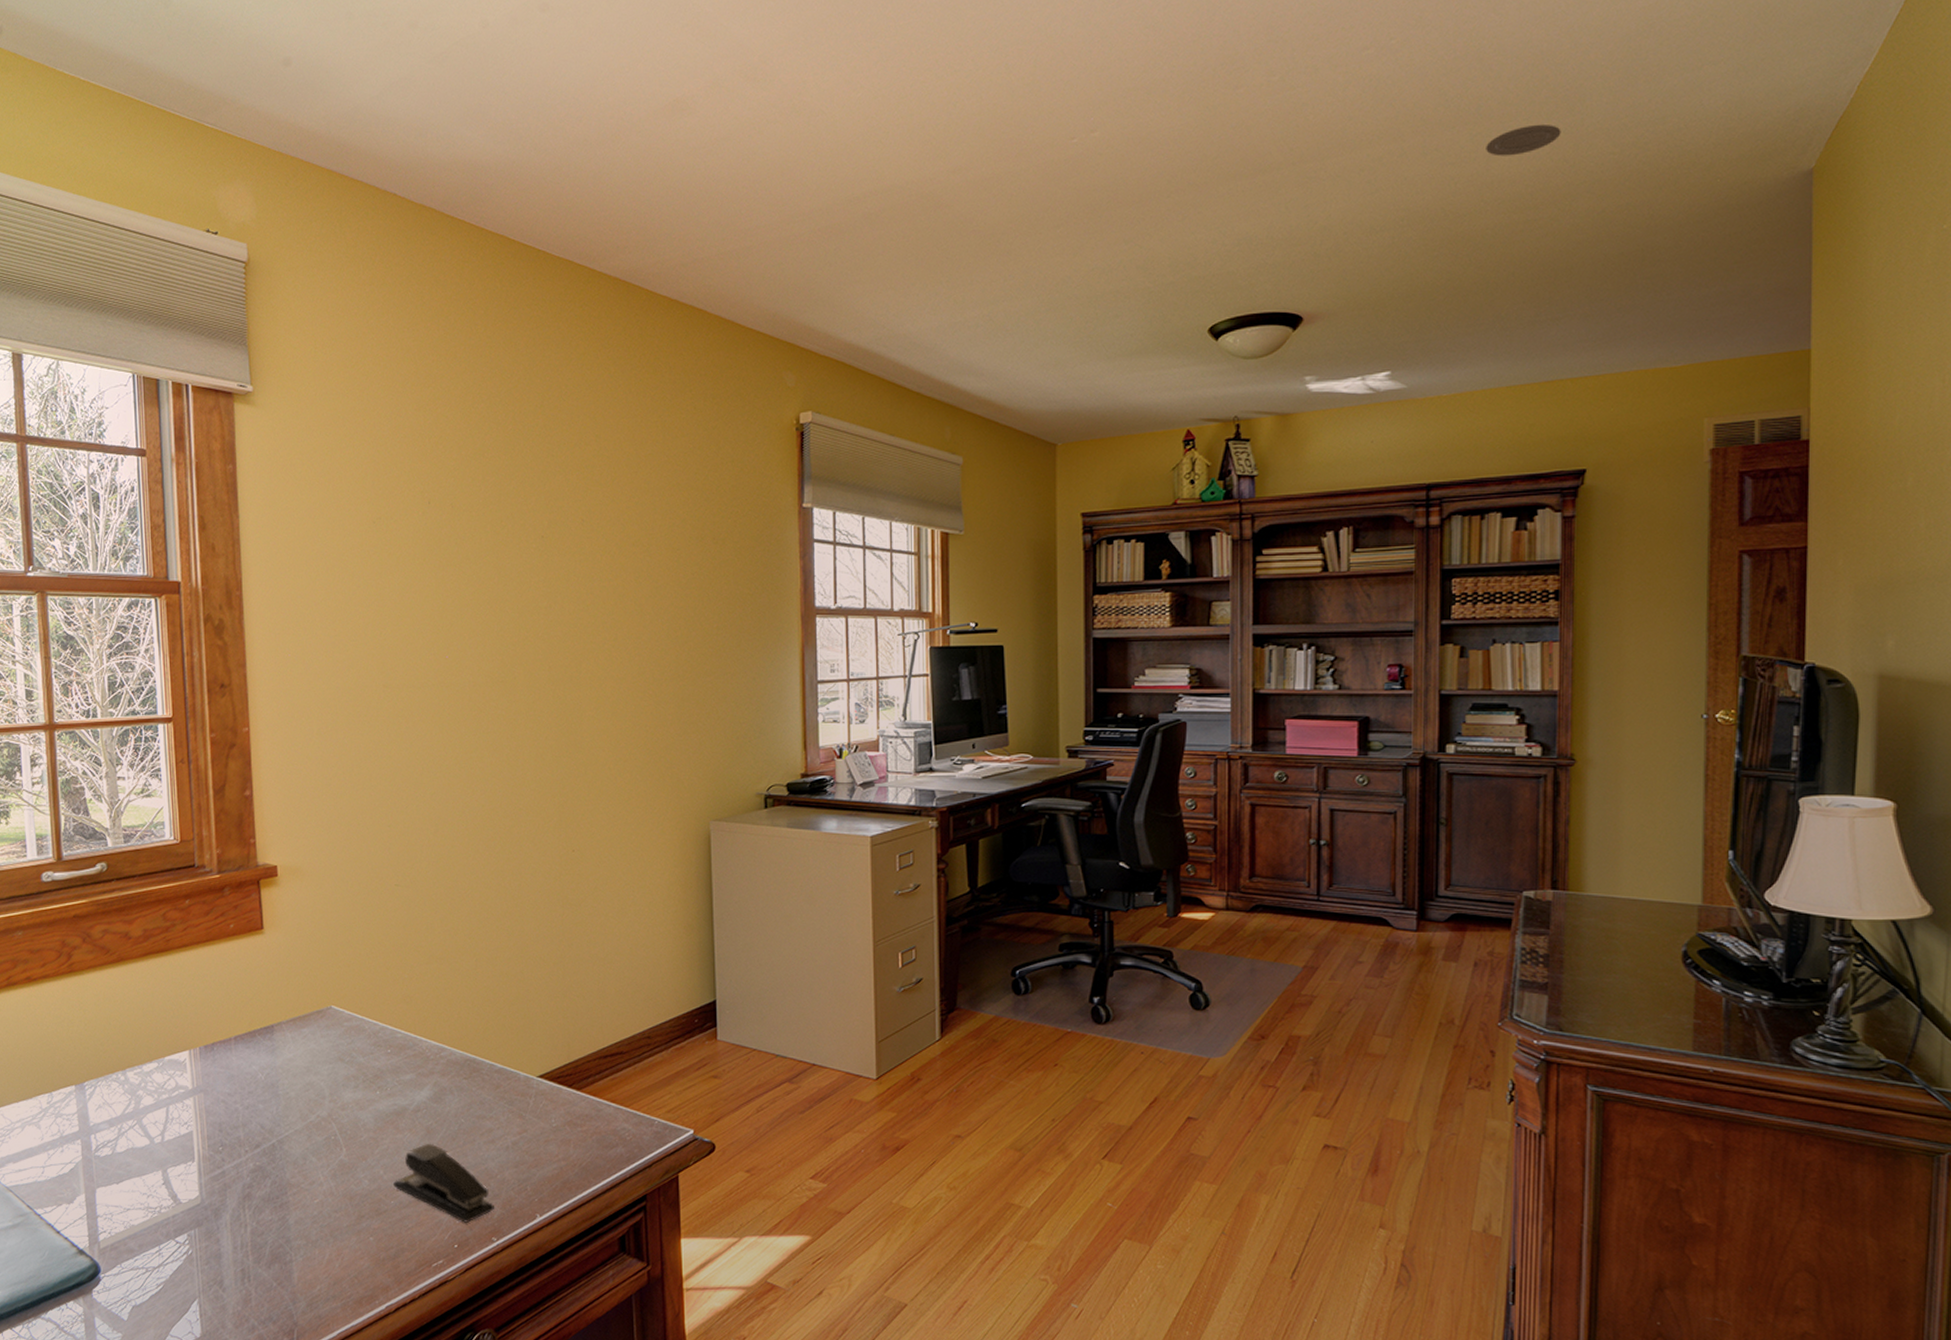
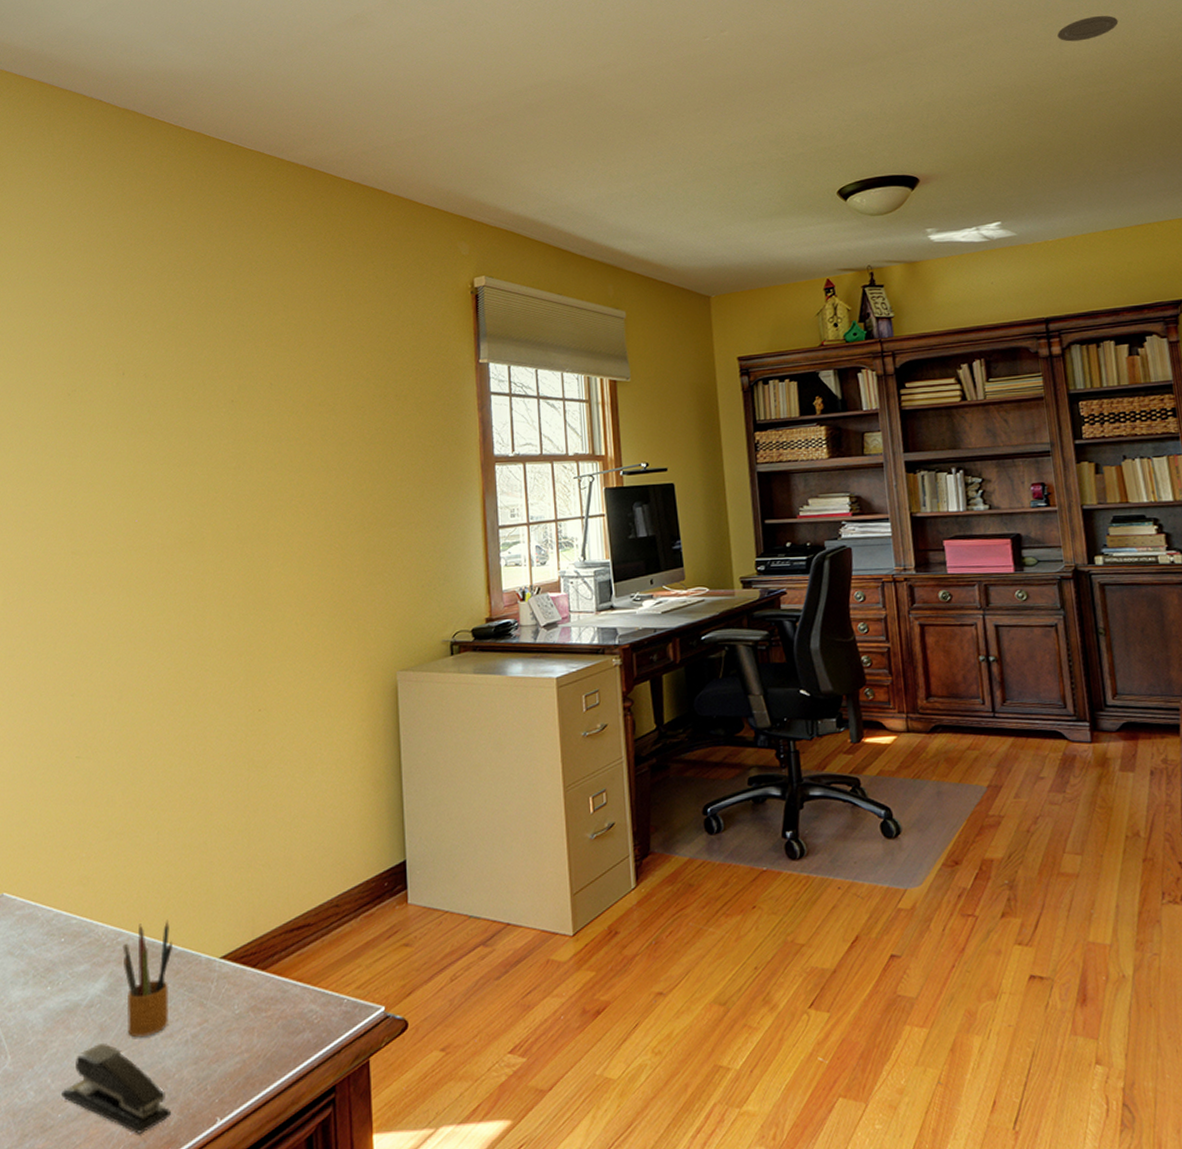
pencil box: none [445,1039,493,1141] -> present [122,919,173,1038]

